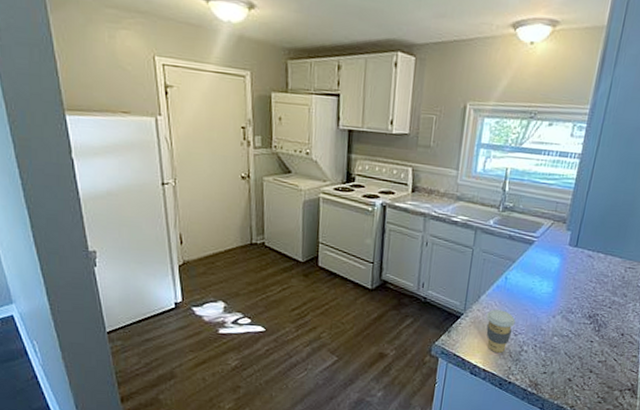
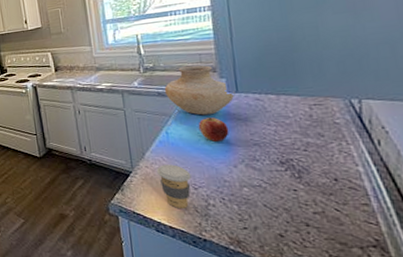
vase: none [515,212,575,266] -> present [164,65,235,116]
apple: none [534,267,560,292] -> present [198,117,229,141]

